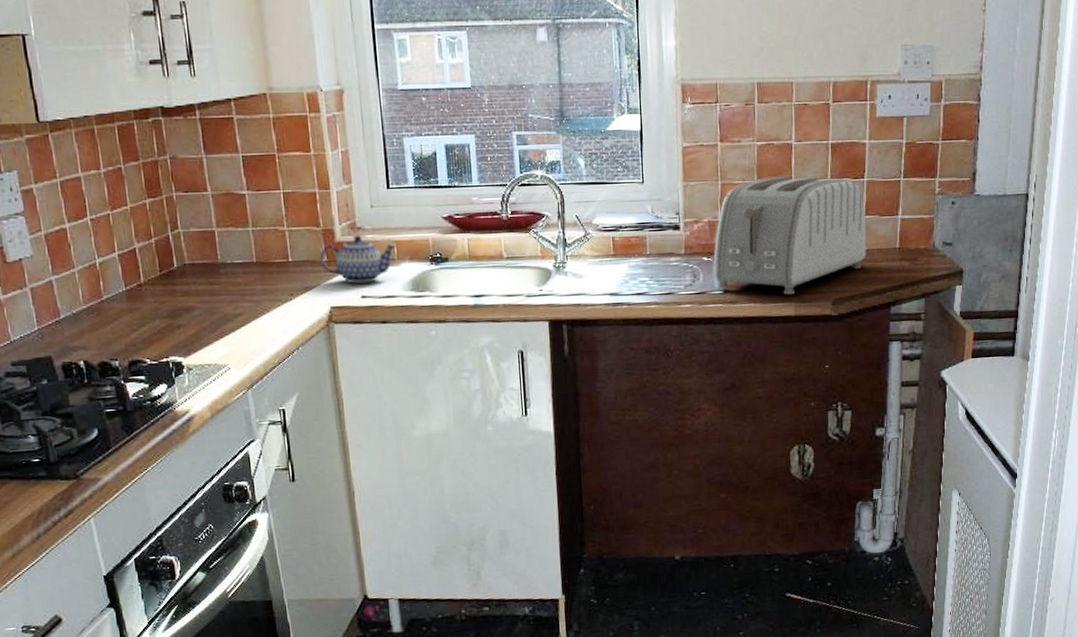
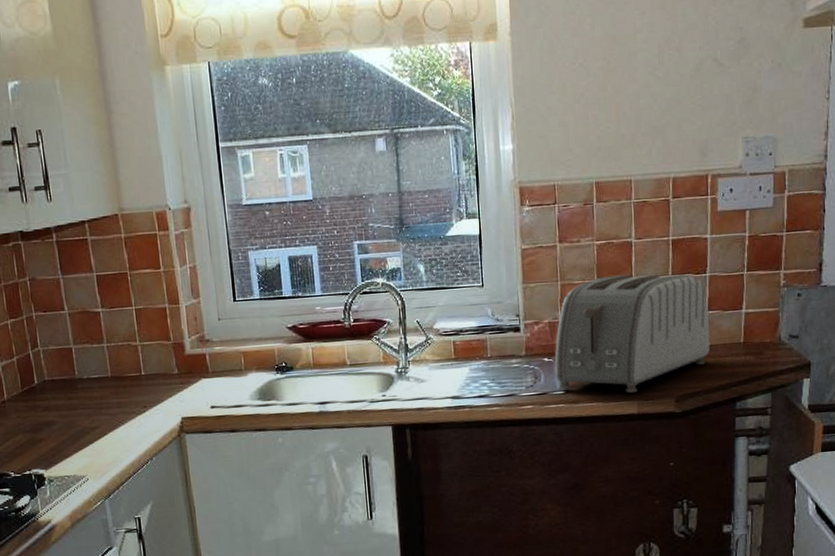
teapot: present [320,234,396,284] -> none [171,347,243,395]

